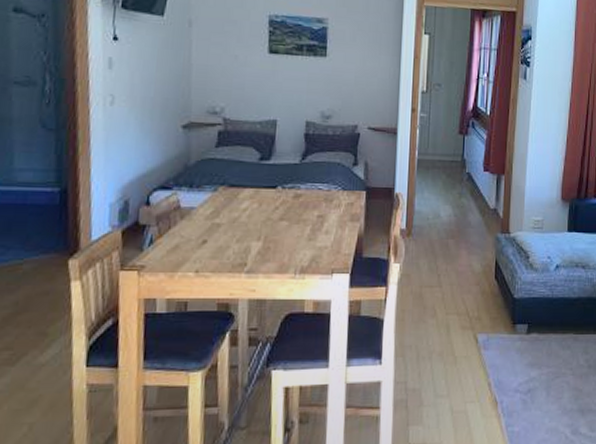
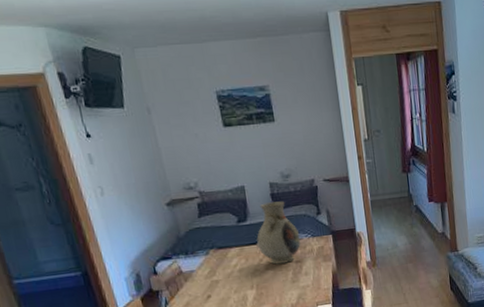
vase: none [277,143,329,216] -> present [256,201,301,265]

